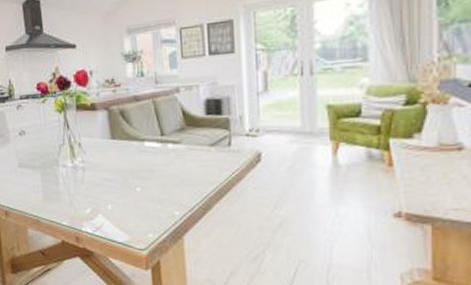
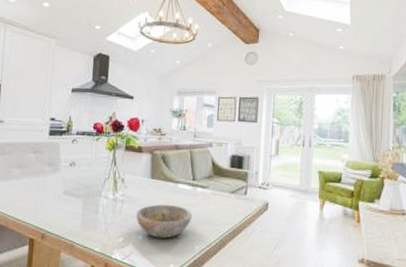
bowl: none [100,167,167,206] -> present [135,204,193,239]

